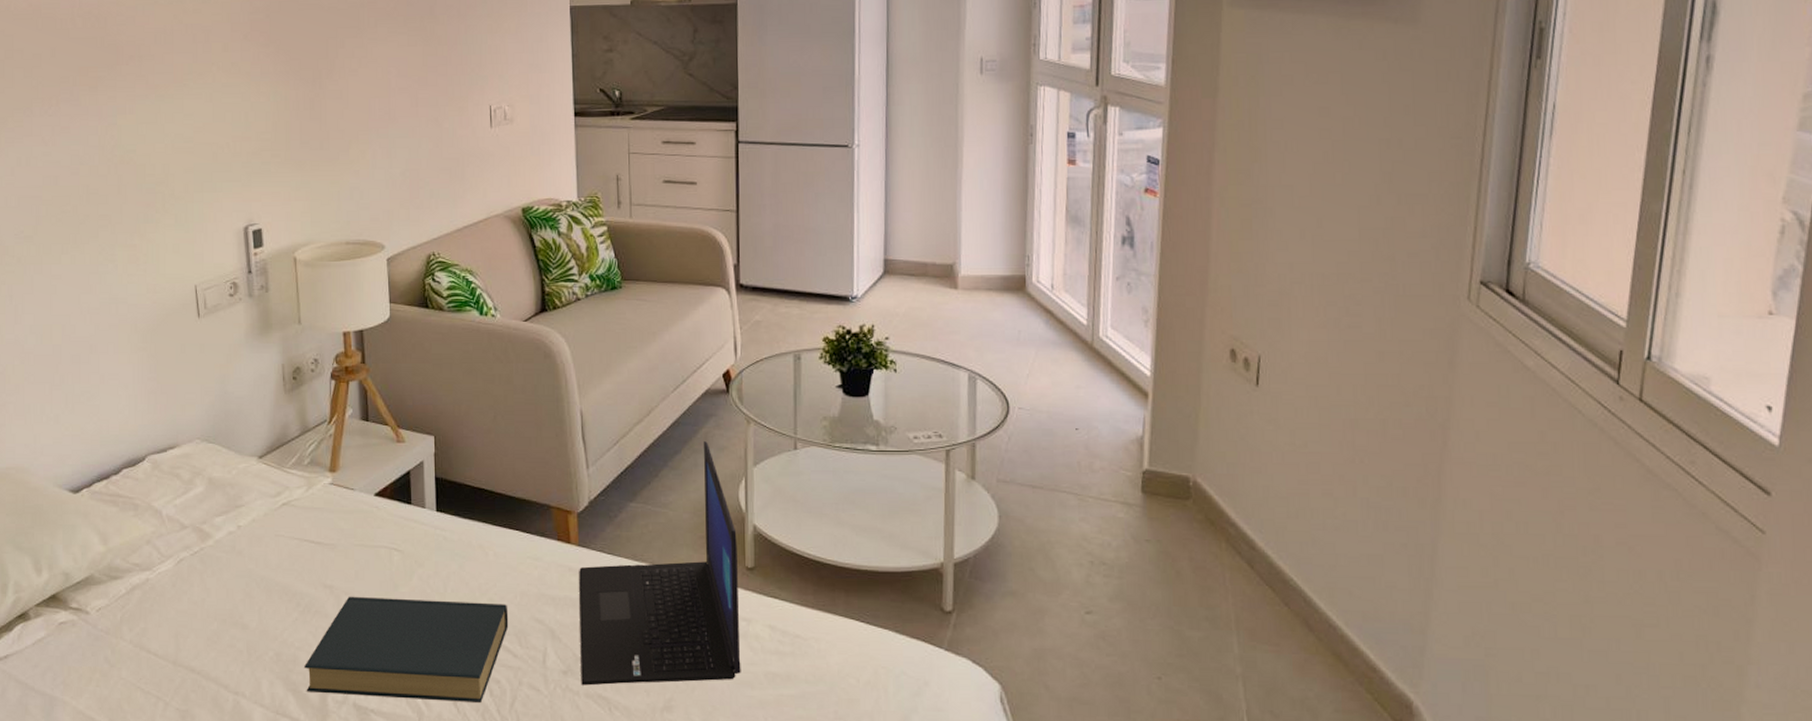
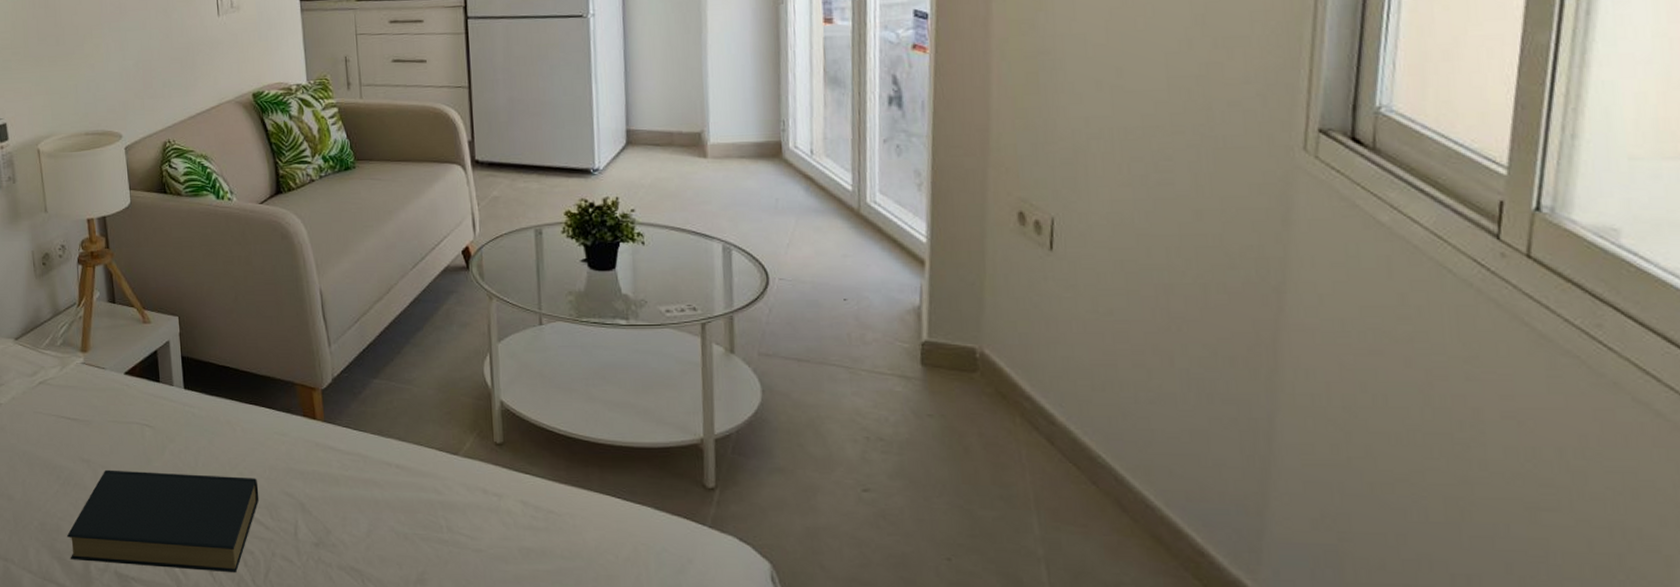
laptop: present [579,441,741,686] -> none [326,318,494,558]

